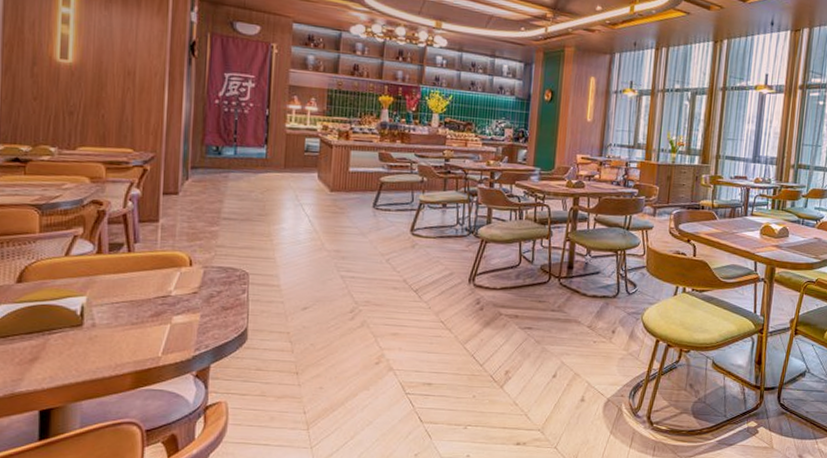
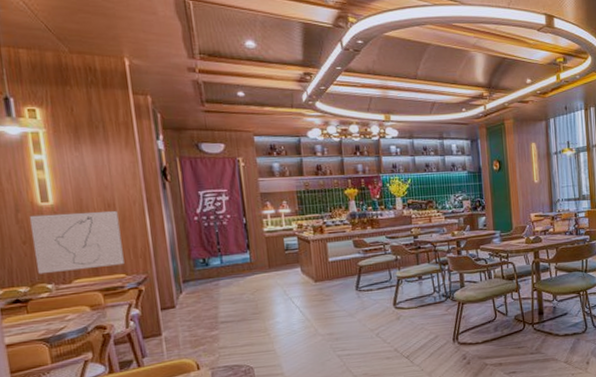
wall art: none [44,71,137,139] -> present [30,211,124,275]

